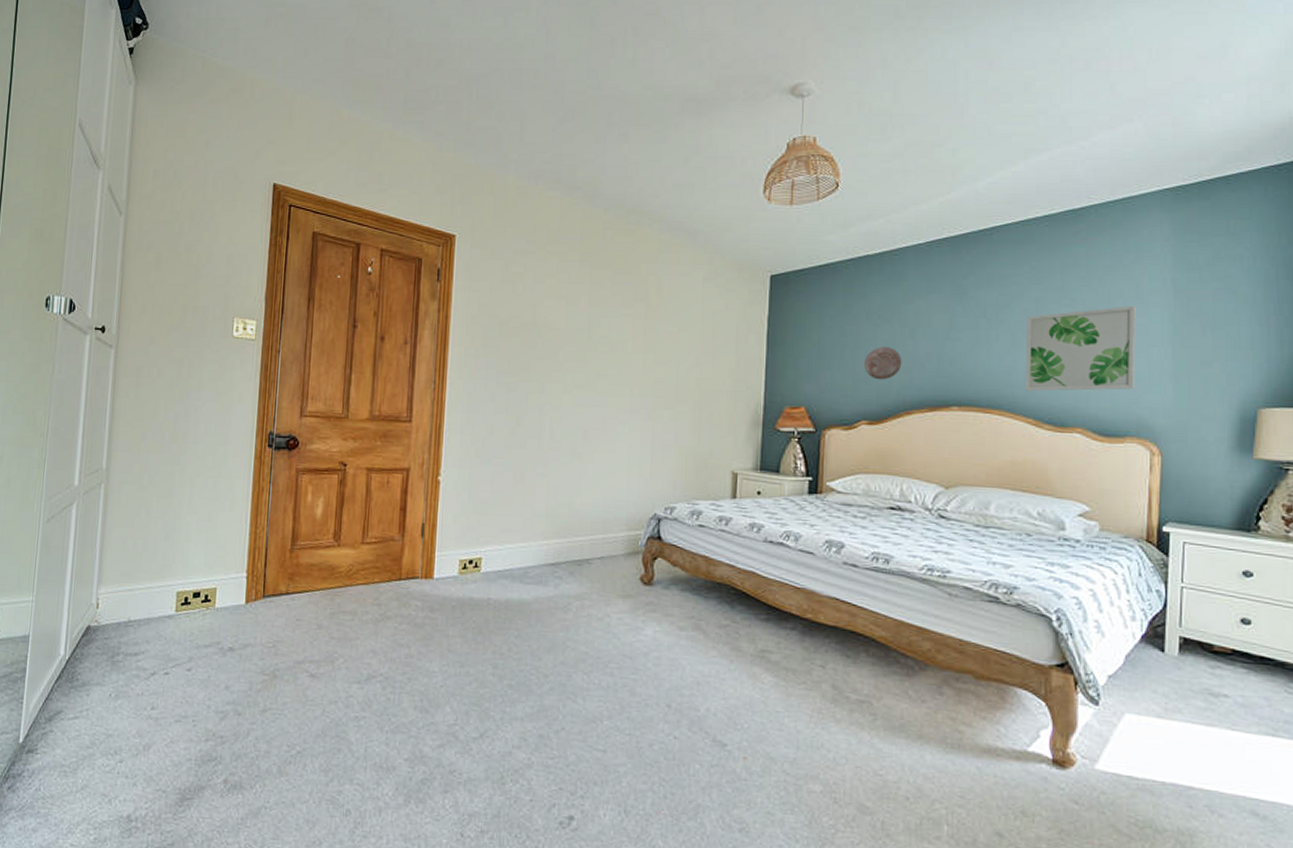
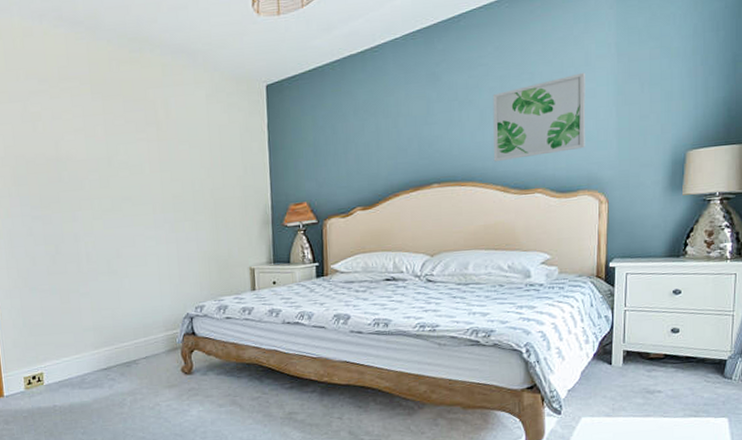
decorative plate: present [865,346,902,380] -> none [355,137,388,169]

